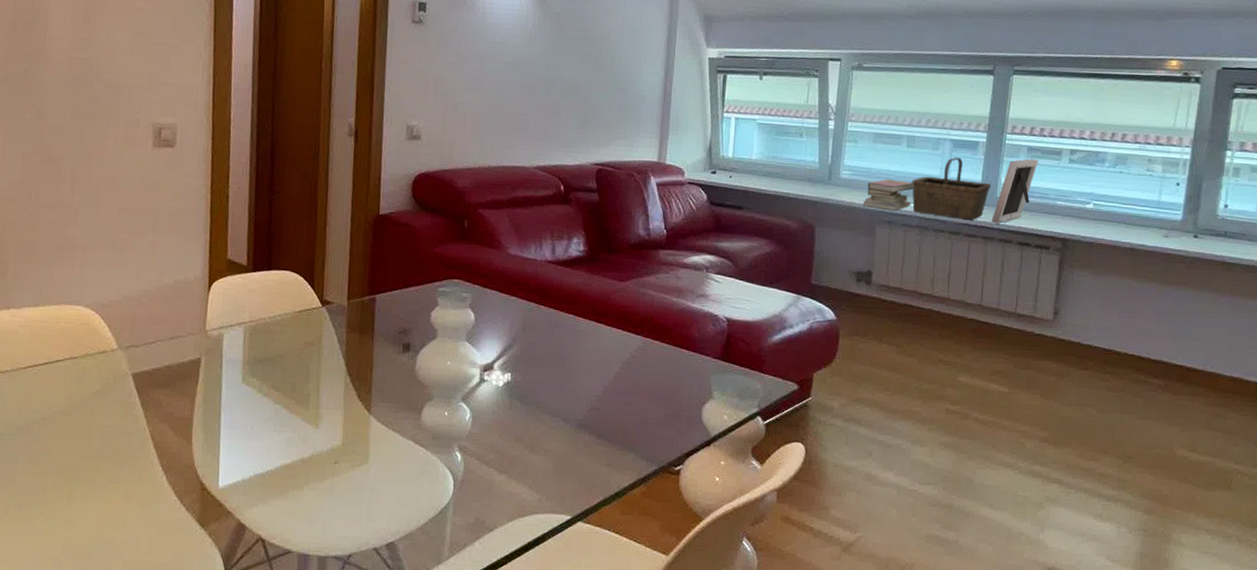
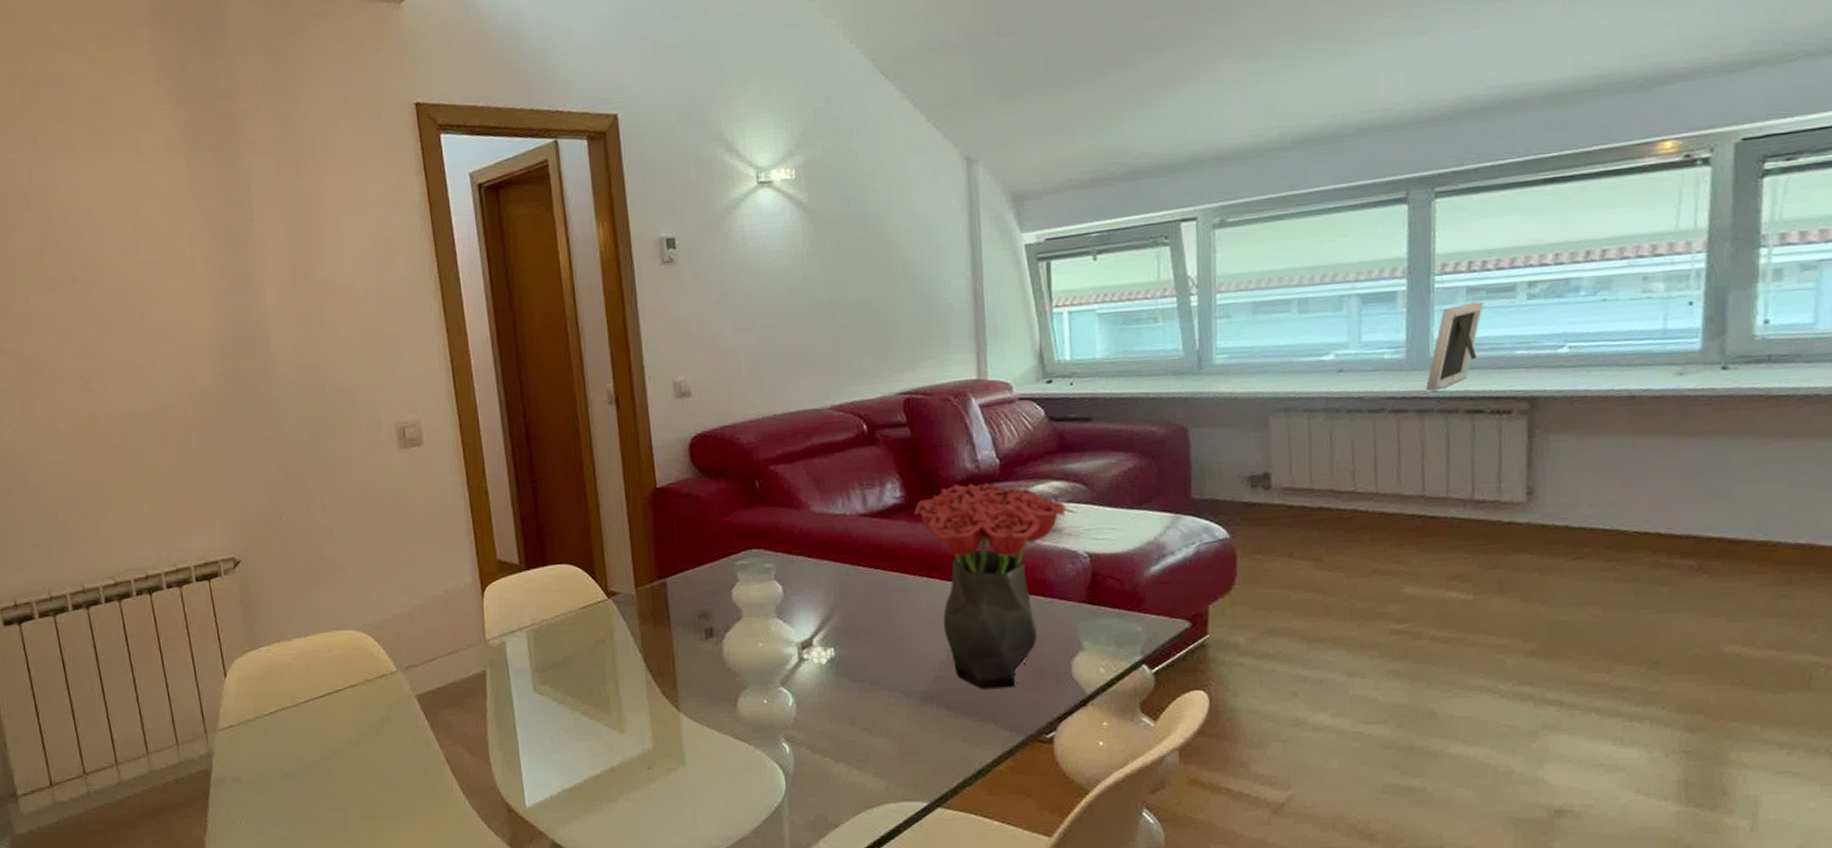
bouquet: none [592,247,714,425] -> present [914,482,1066,690]
books: present [864,178,913,210] -> none [1249,355,1313,395]
basket: present [911,157,992,220] -> none [1309,316,1421,393]

